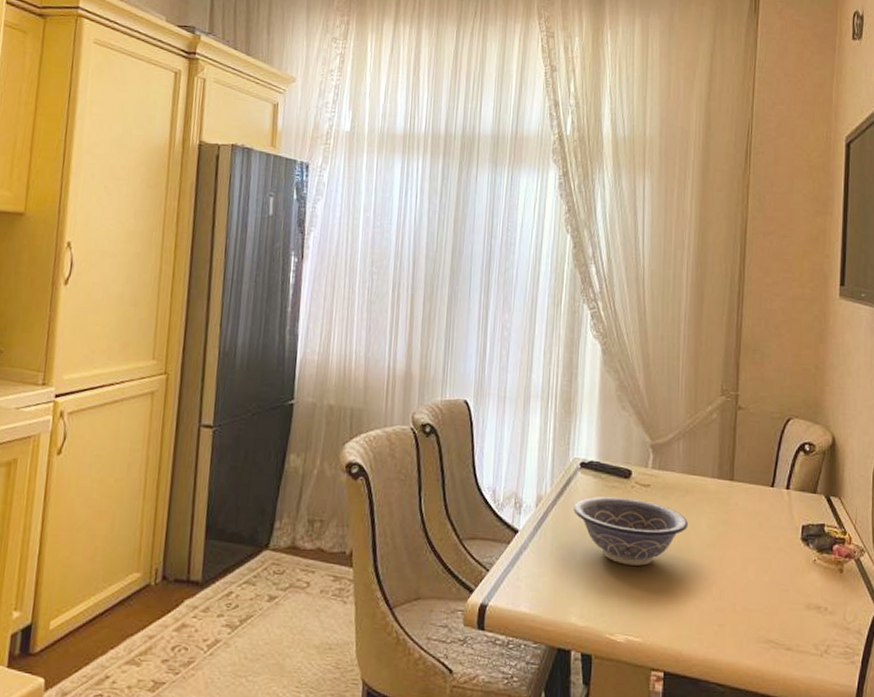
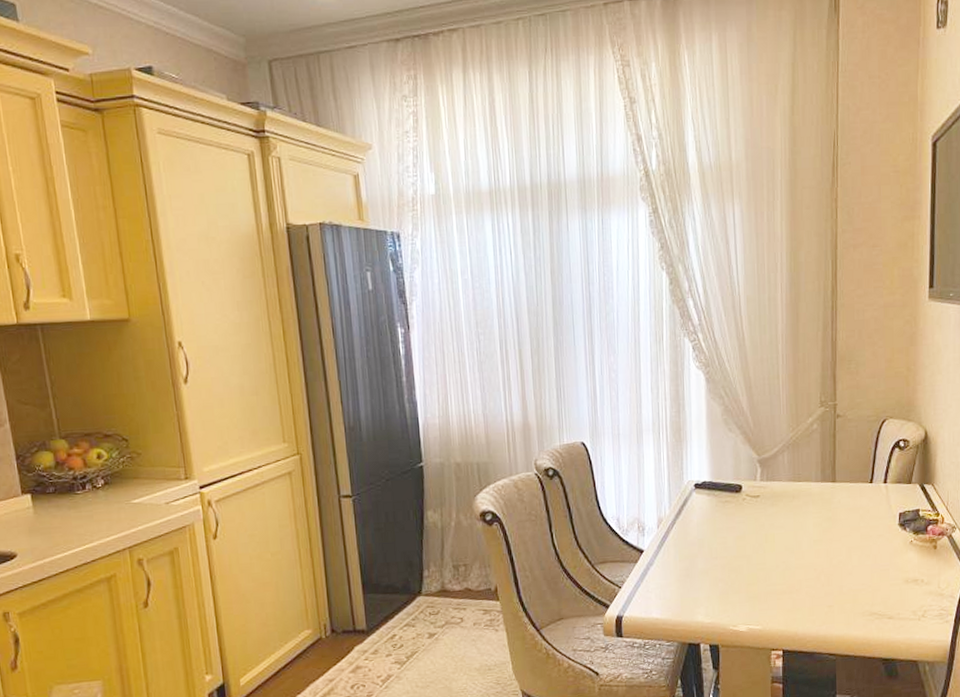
decorative bowl: present [573,496,688,566] -> none [692,509,796,567]

